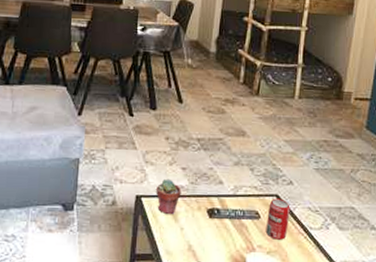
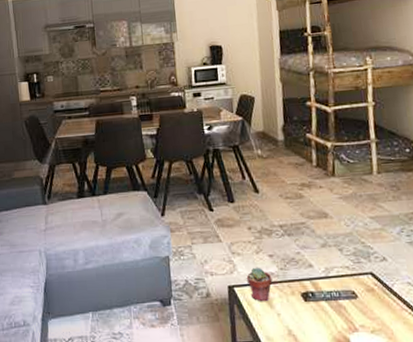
beverage can: present [266,198,290,240] -> none [364,276,390,318]

